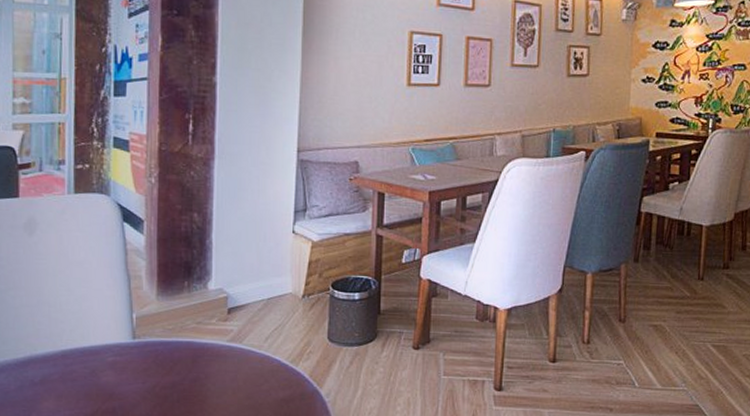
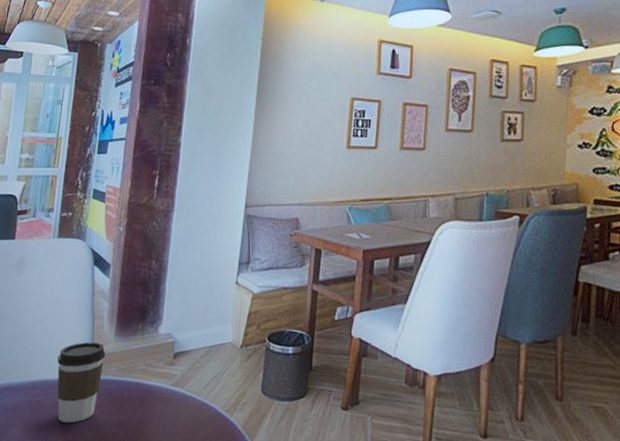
coffee cup: none [89,304,148,390] -> present [57,342,106,423]

